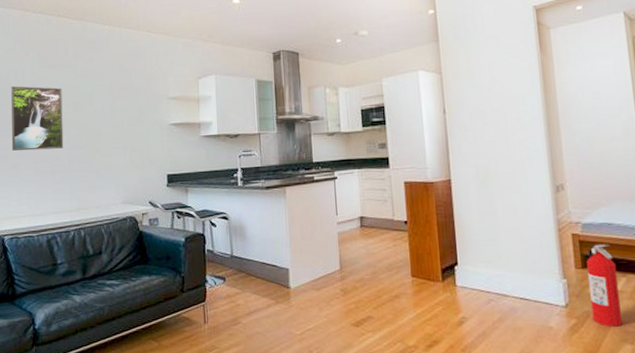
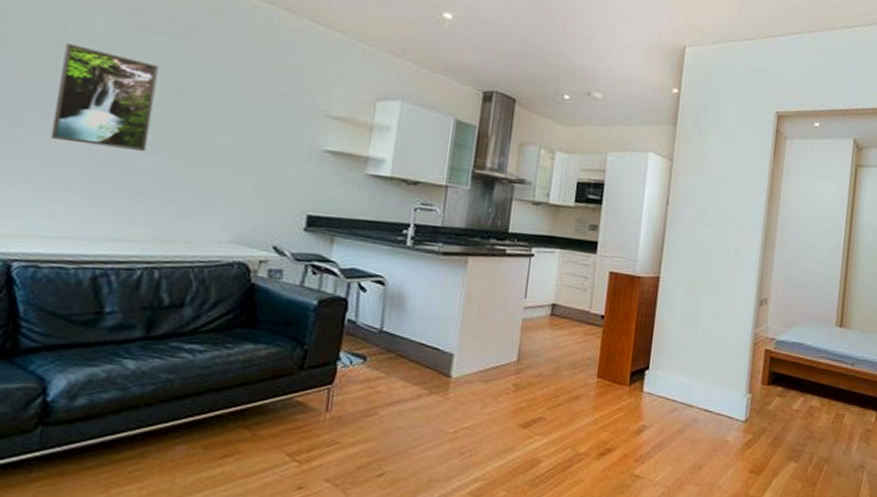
fire extinguisher: present [587,244,622,327] -> none [767,362,798,445]

